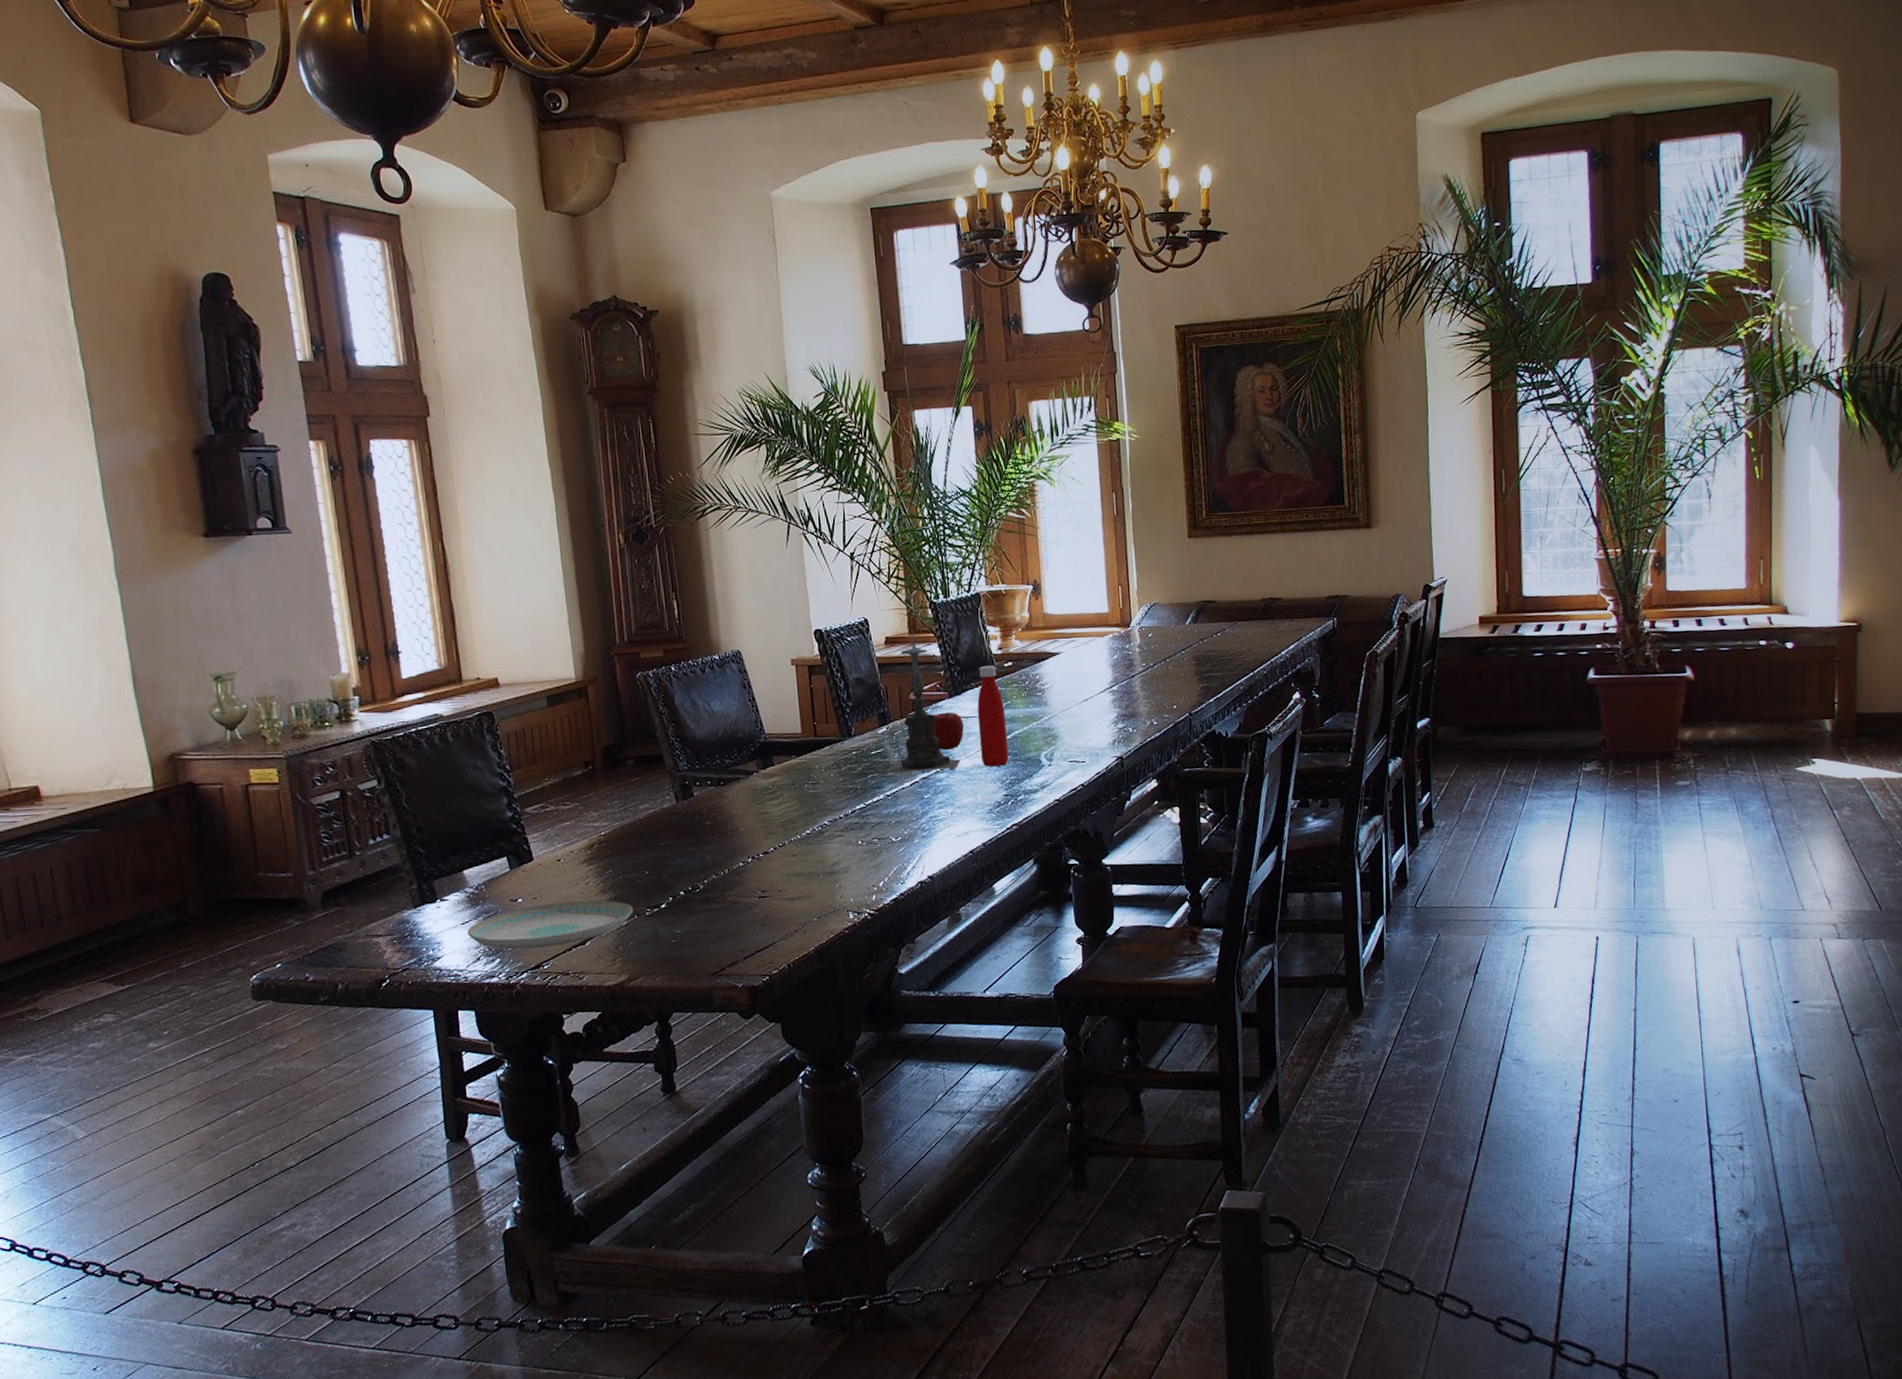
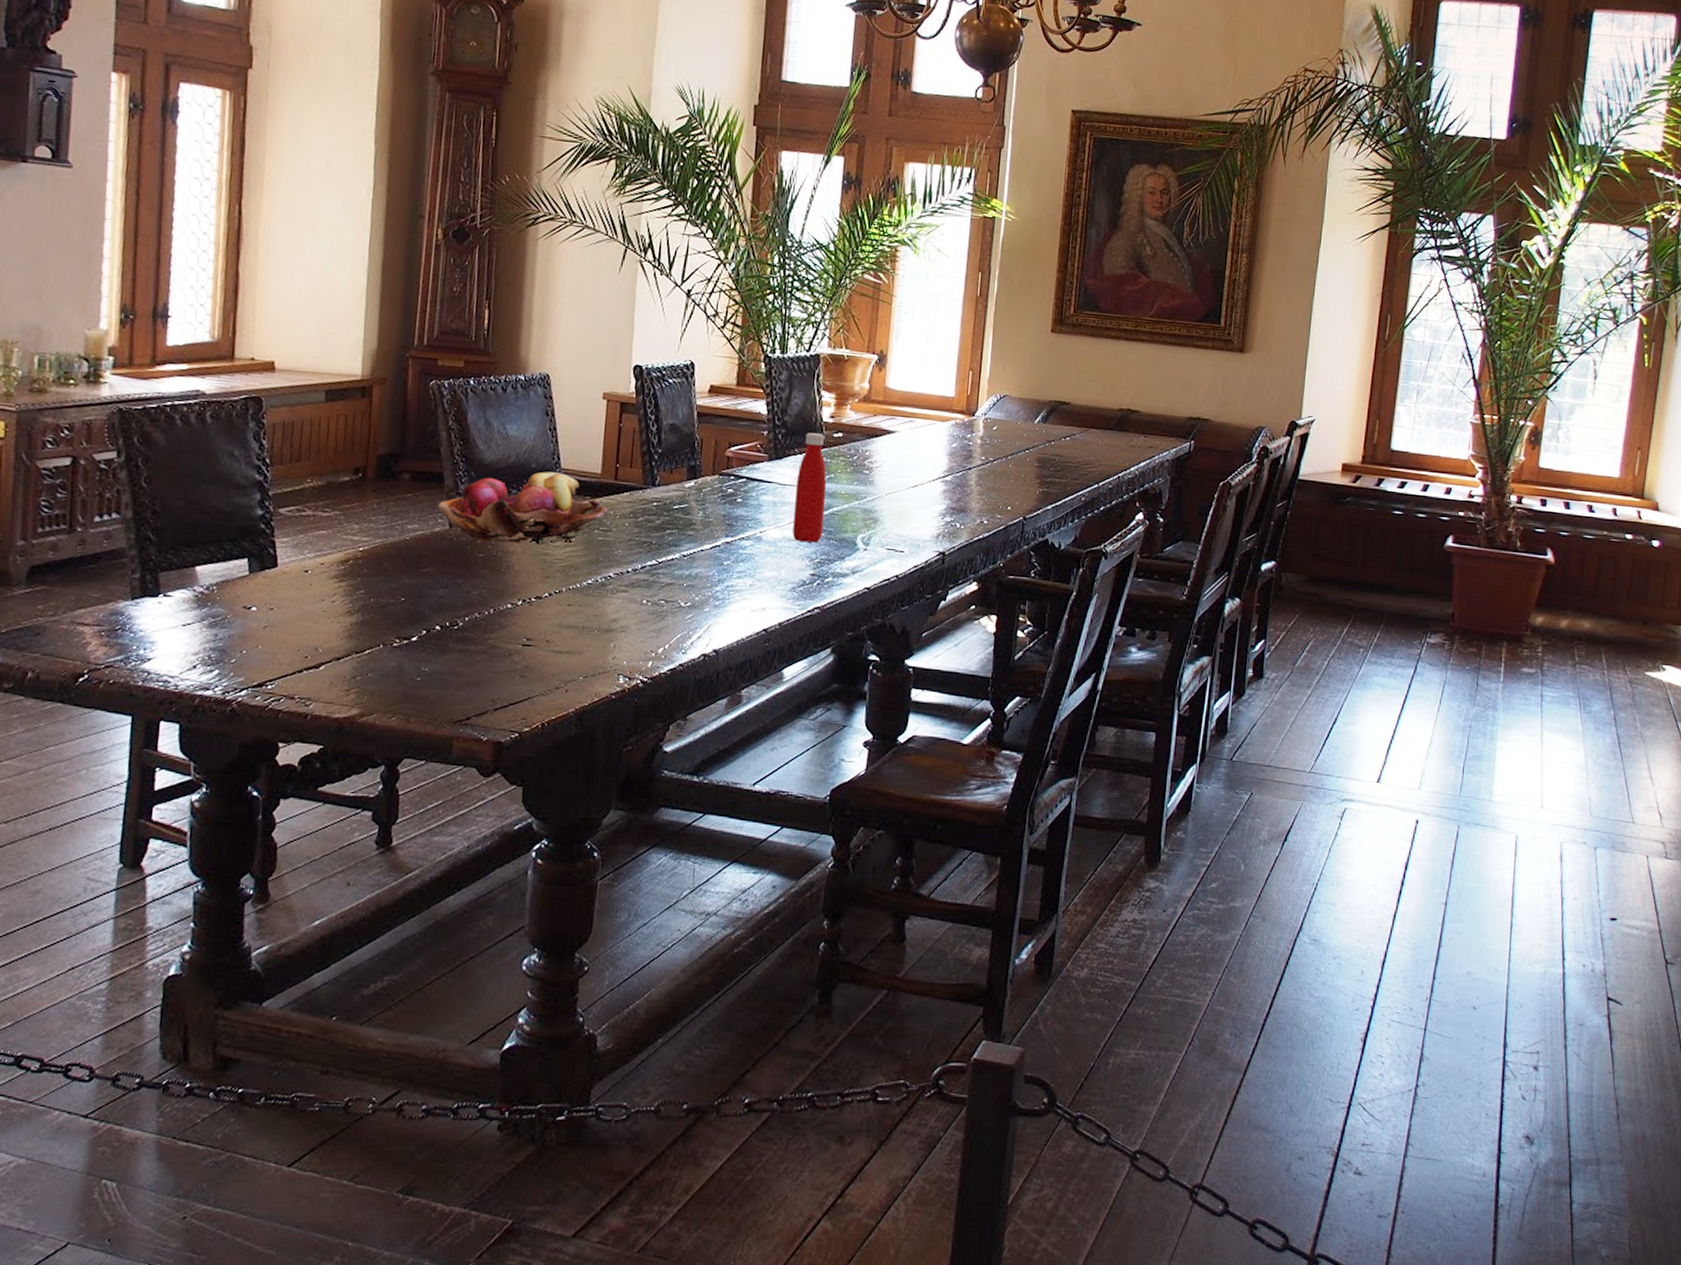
plate: present [468,900,633,950] -> none [188,617,380,666]
fruit basket: none [663,738,814,810] -> present [438,471,609,543]
candle holder: present [885,629,961,774] -> none [685,382,770,538]
apple: present [933,712,964,751] -> none [745,475,780,517]

